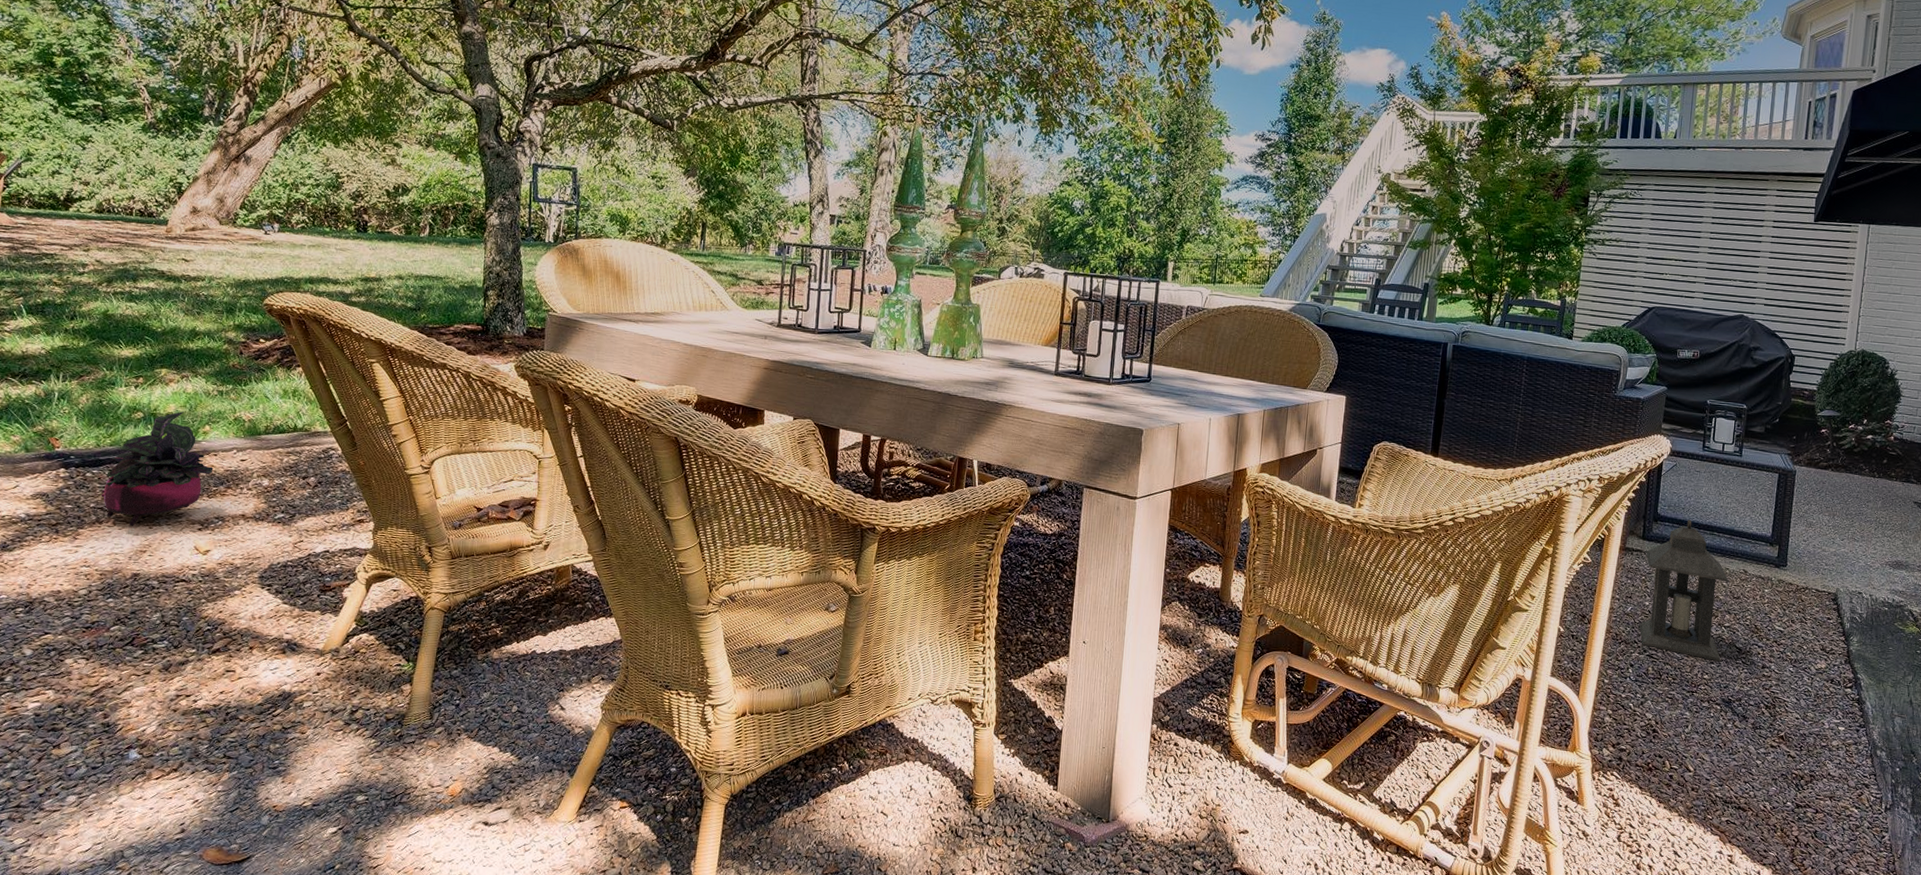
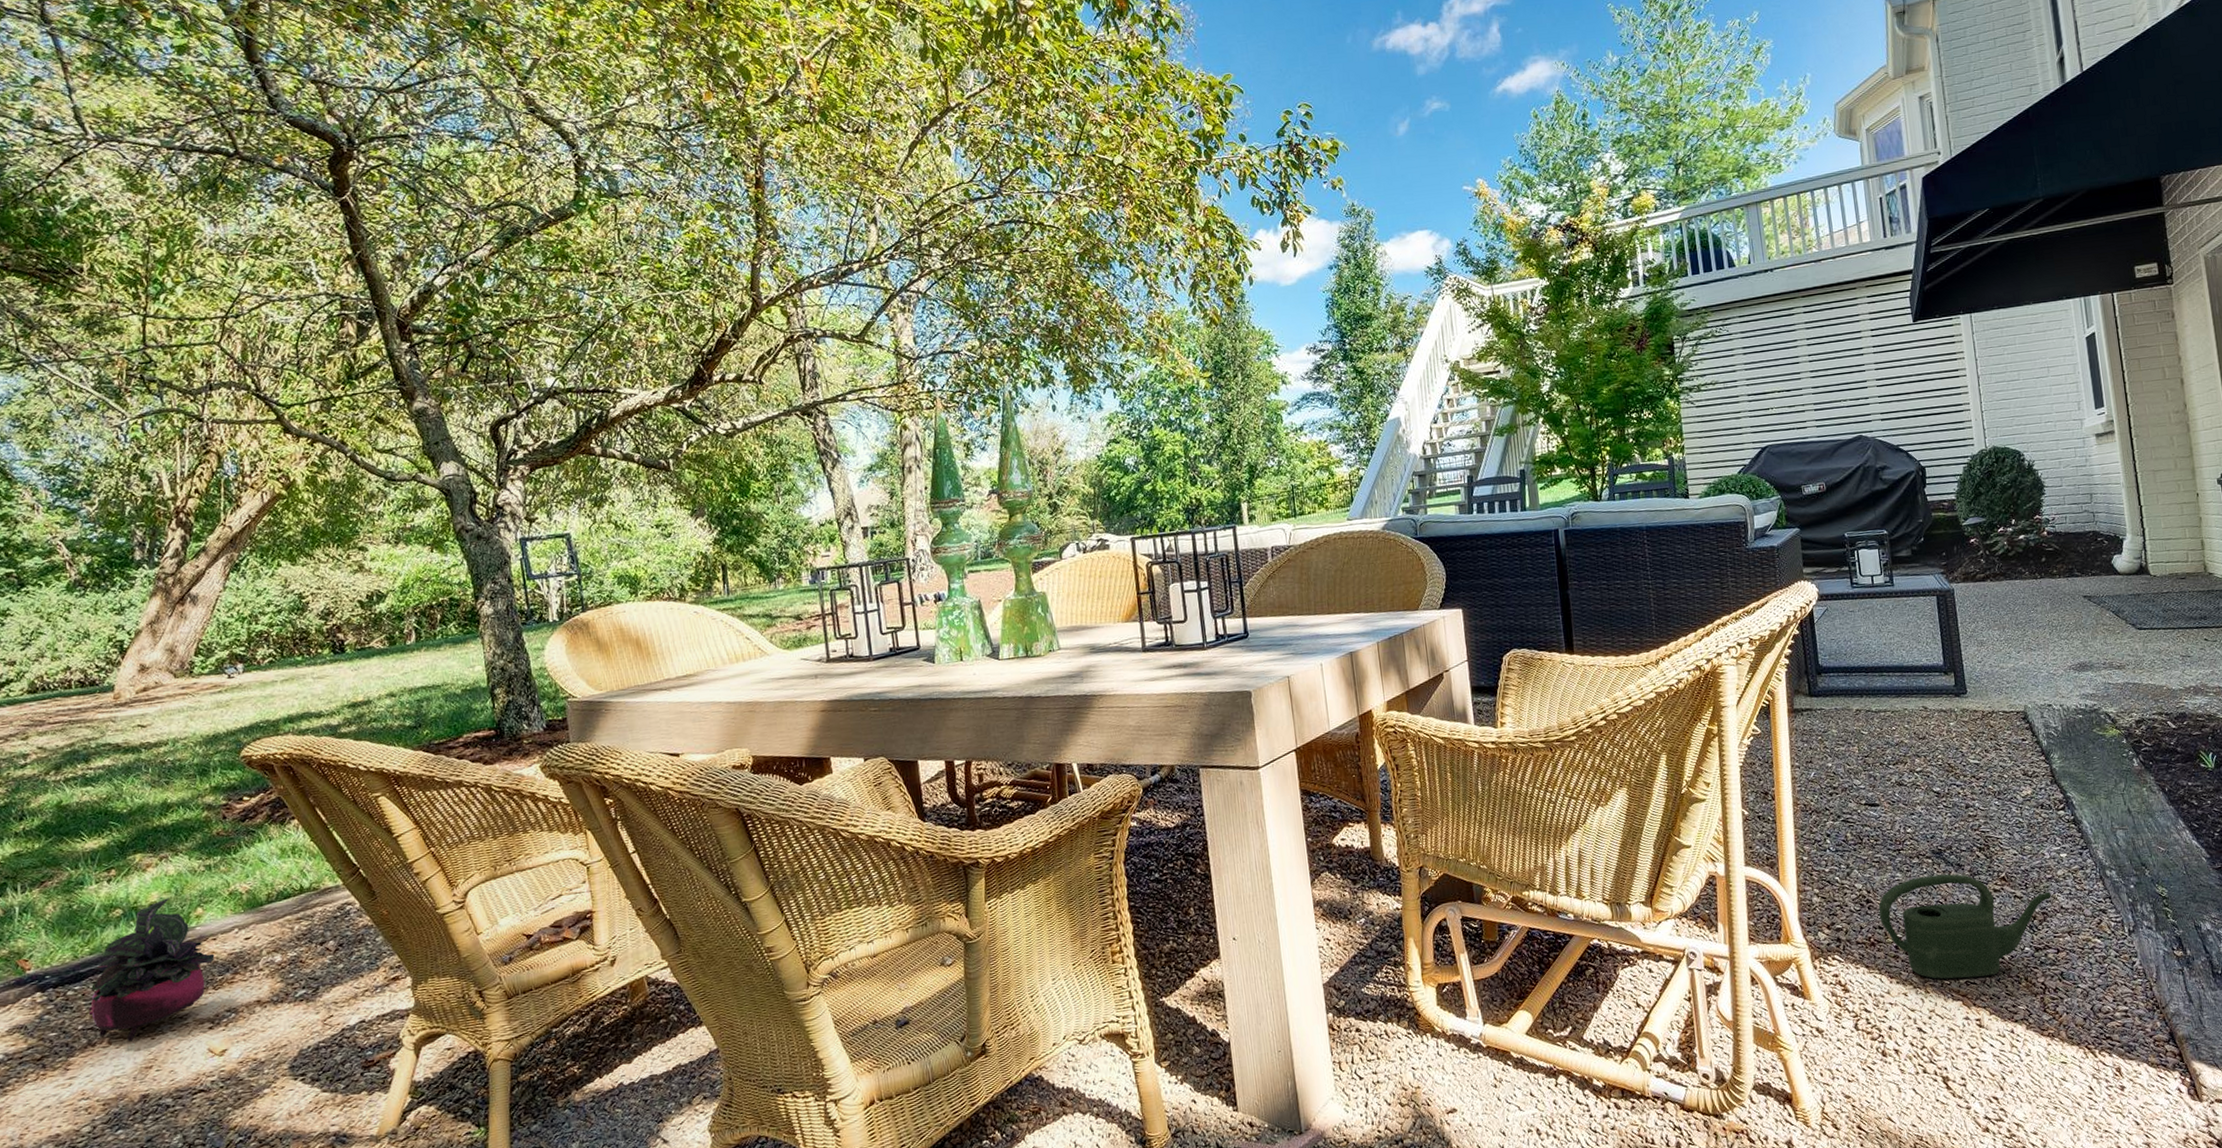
lantern: present [1639,520,1730,662] -> none [1816,665,1922,812]
watering can: none [1661,719,1822,820] -> present [1878,873,2051,980]

